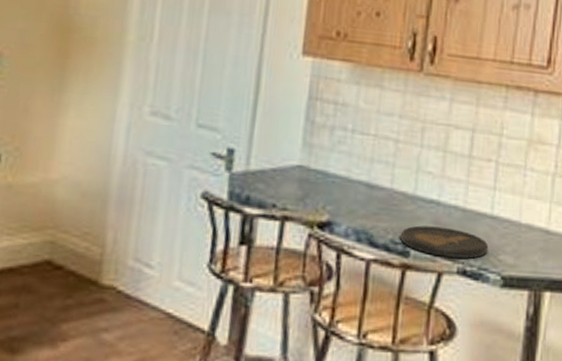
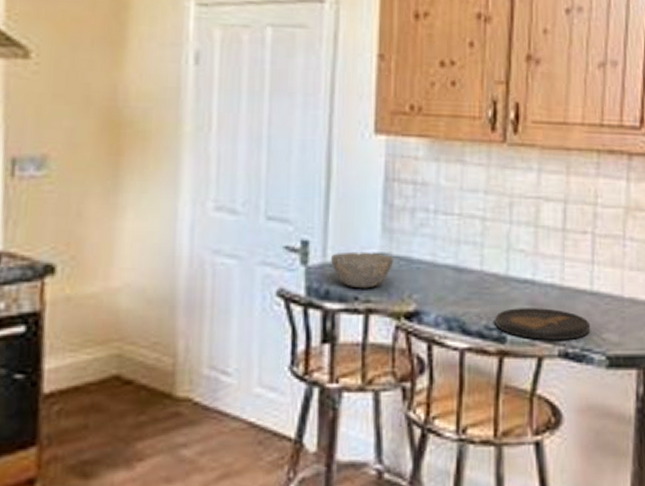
bowl: none [253,162,312,198] -> present [330,251,394,289]

